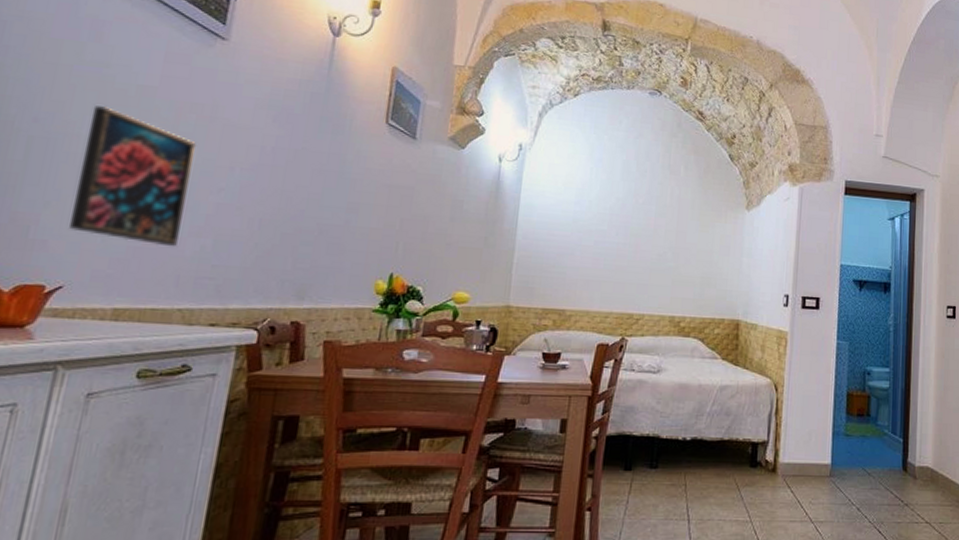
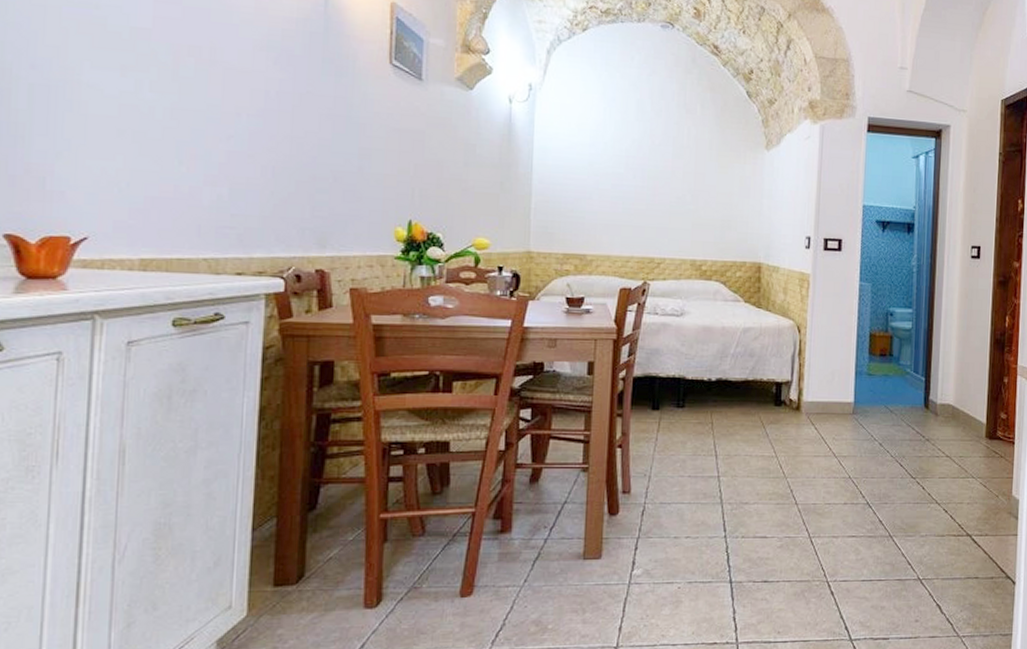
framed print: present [69,106,197,247] -> none [85,50,200,197]

